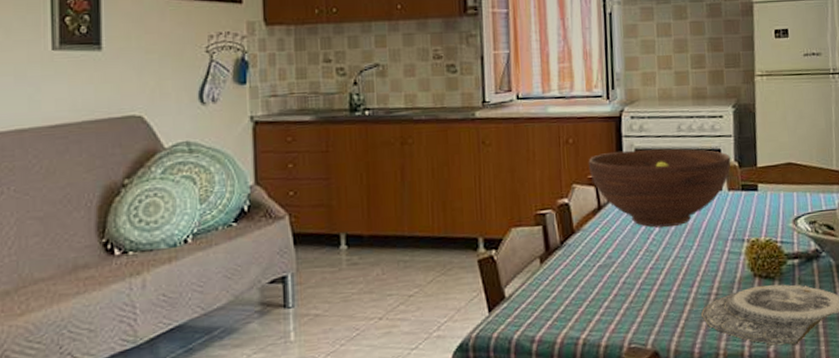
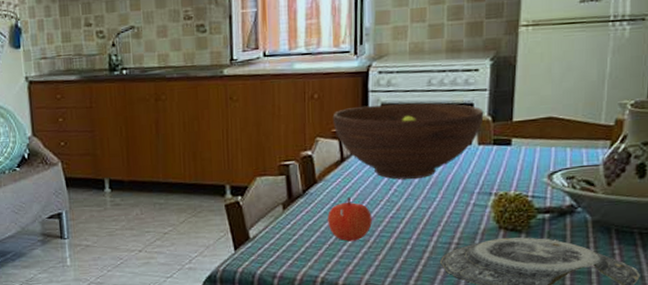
apple: none [587,248,632,297] -> present [327,198,372,242]

